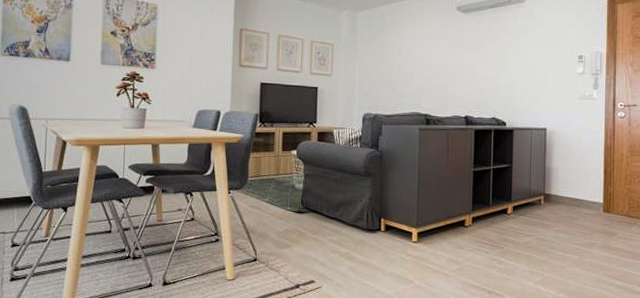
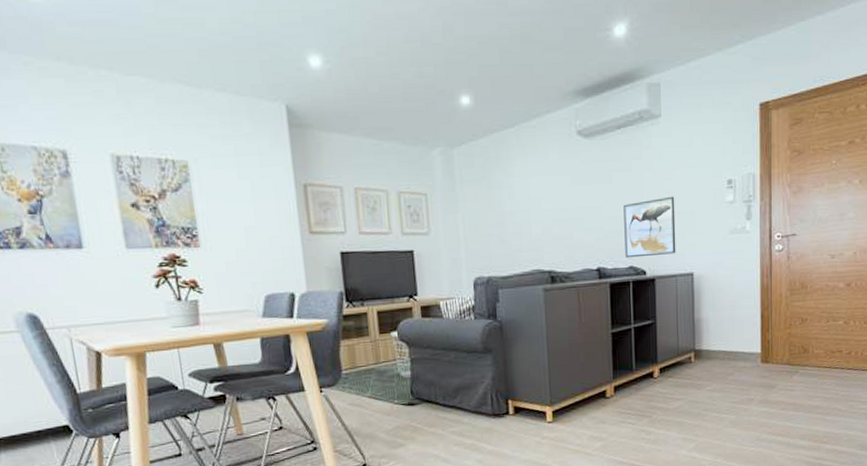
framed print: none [489,64,534,111] -> present [623,196,676,258]

